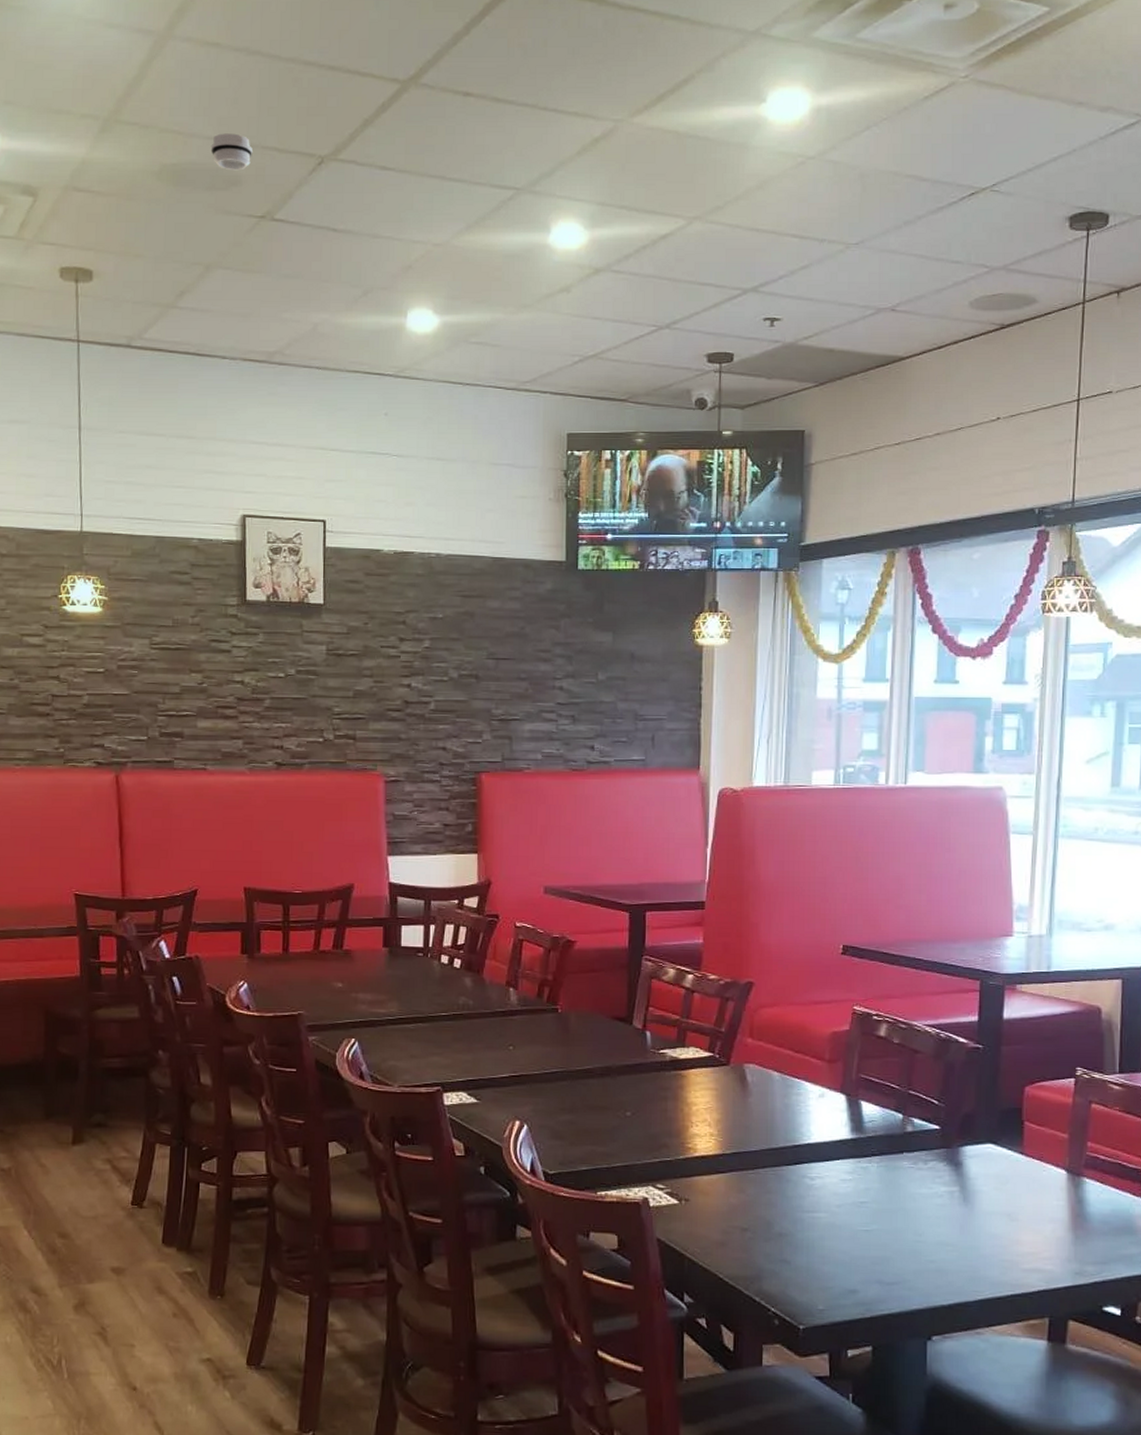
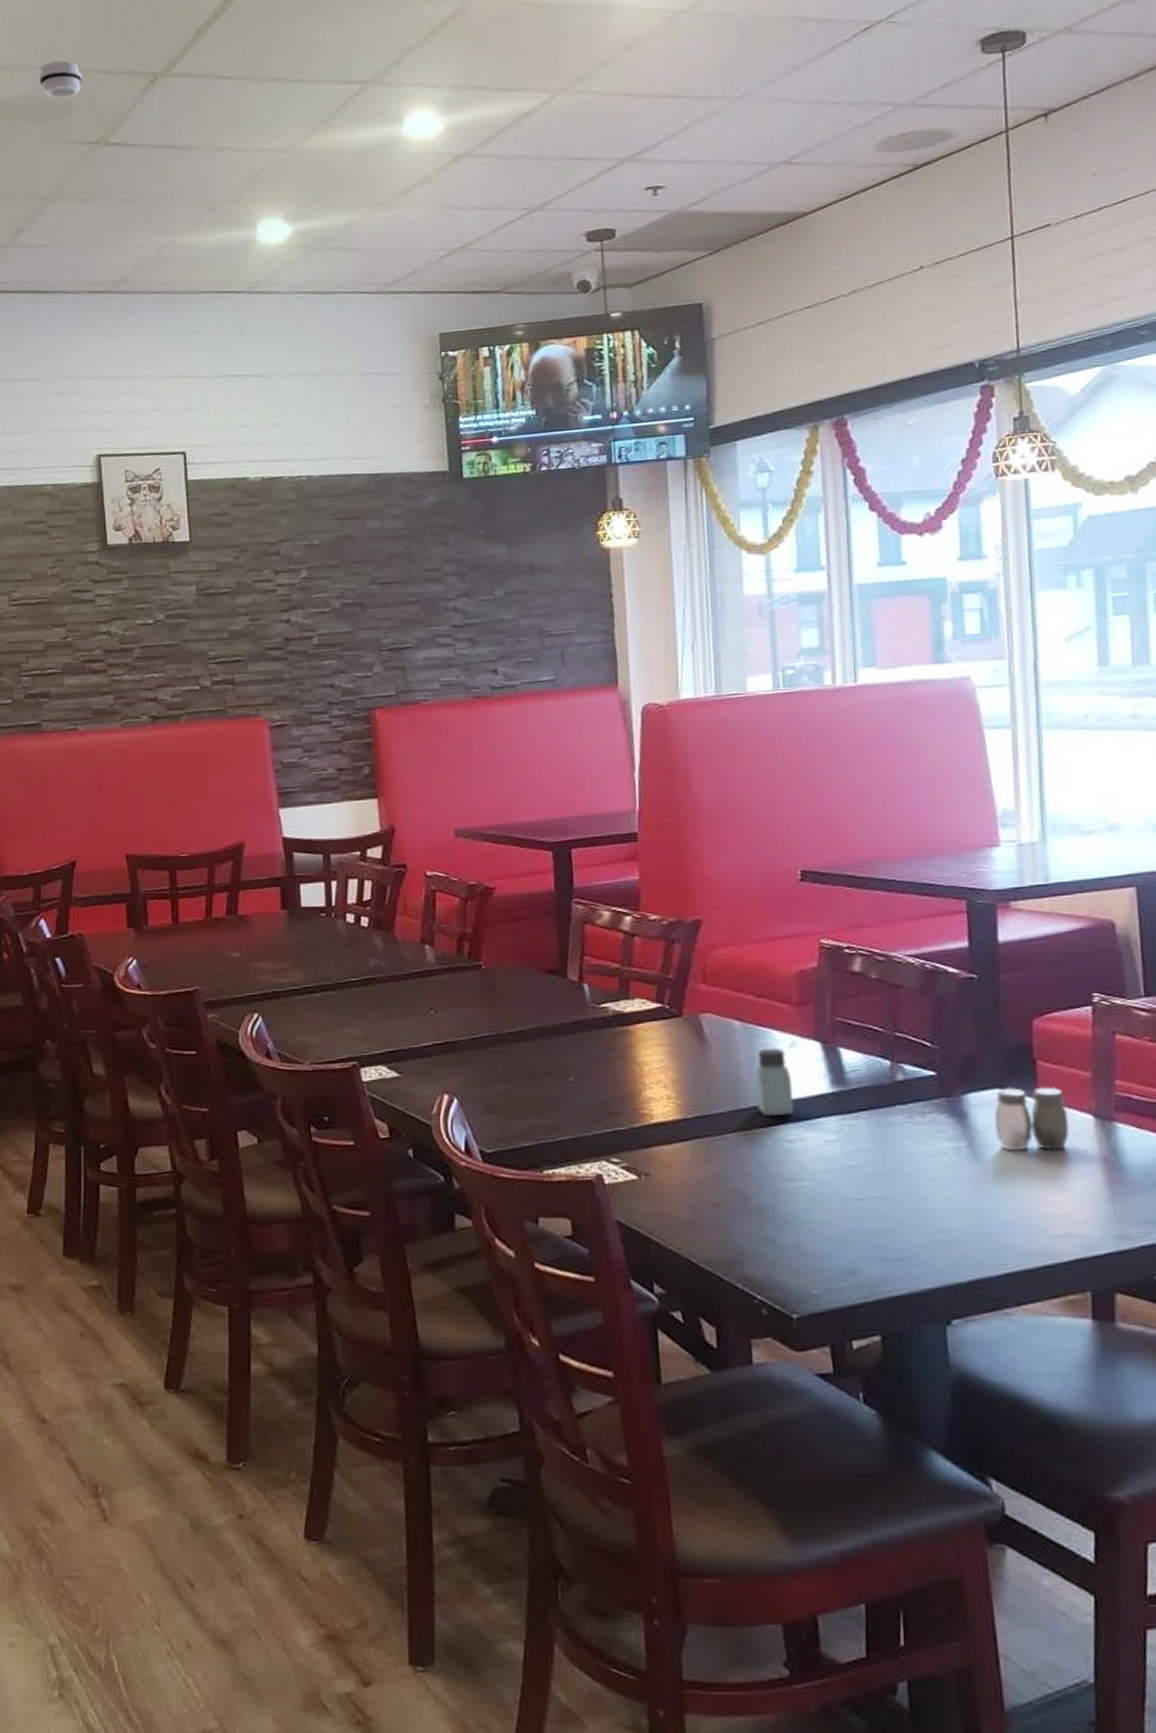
saltshaker: none [786,1097,818,1157] -> present [754,1048,794,1117]
salt and pepper shaker: none [984,1143,1046,1198] -> present [994,1086,1069,1151]

